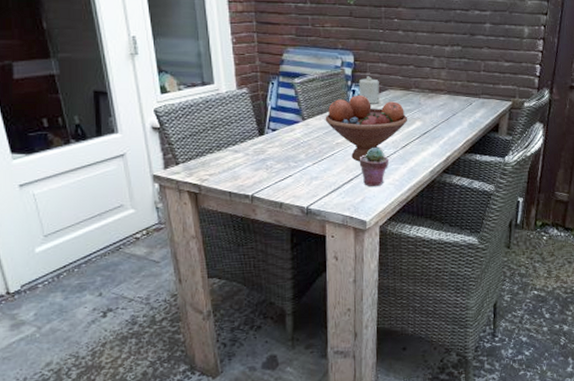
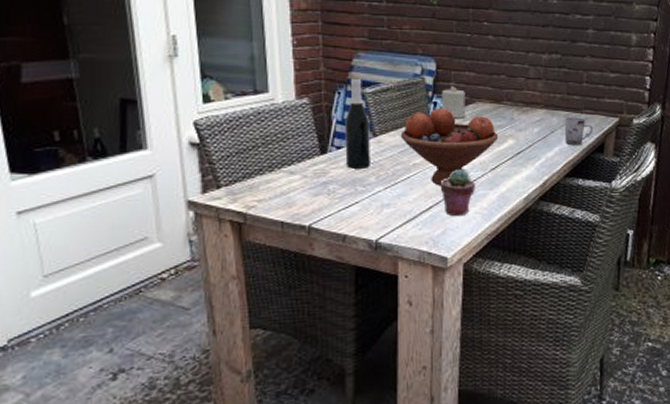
wine bottle: none [278,69,300,148] -> present [345,76,370,169]
cup: none [464,102,489,125] -> present [564,117,593,145]

